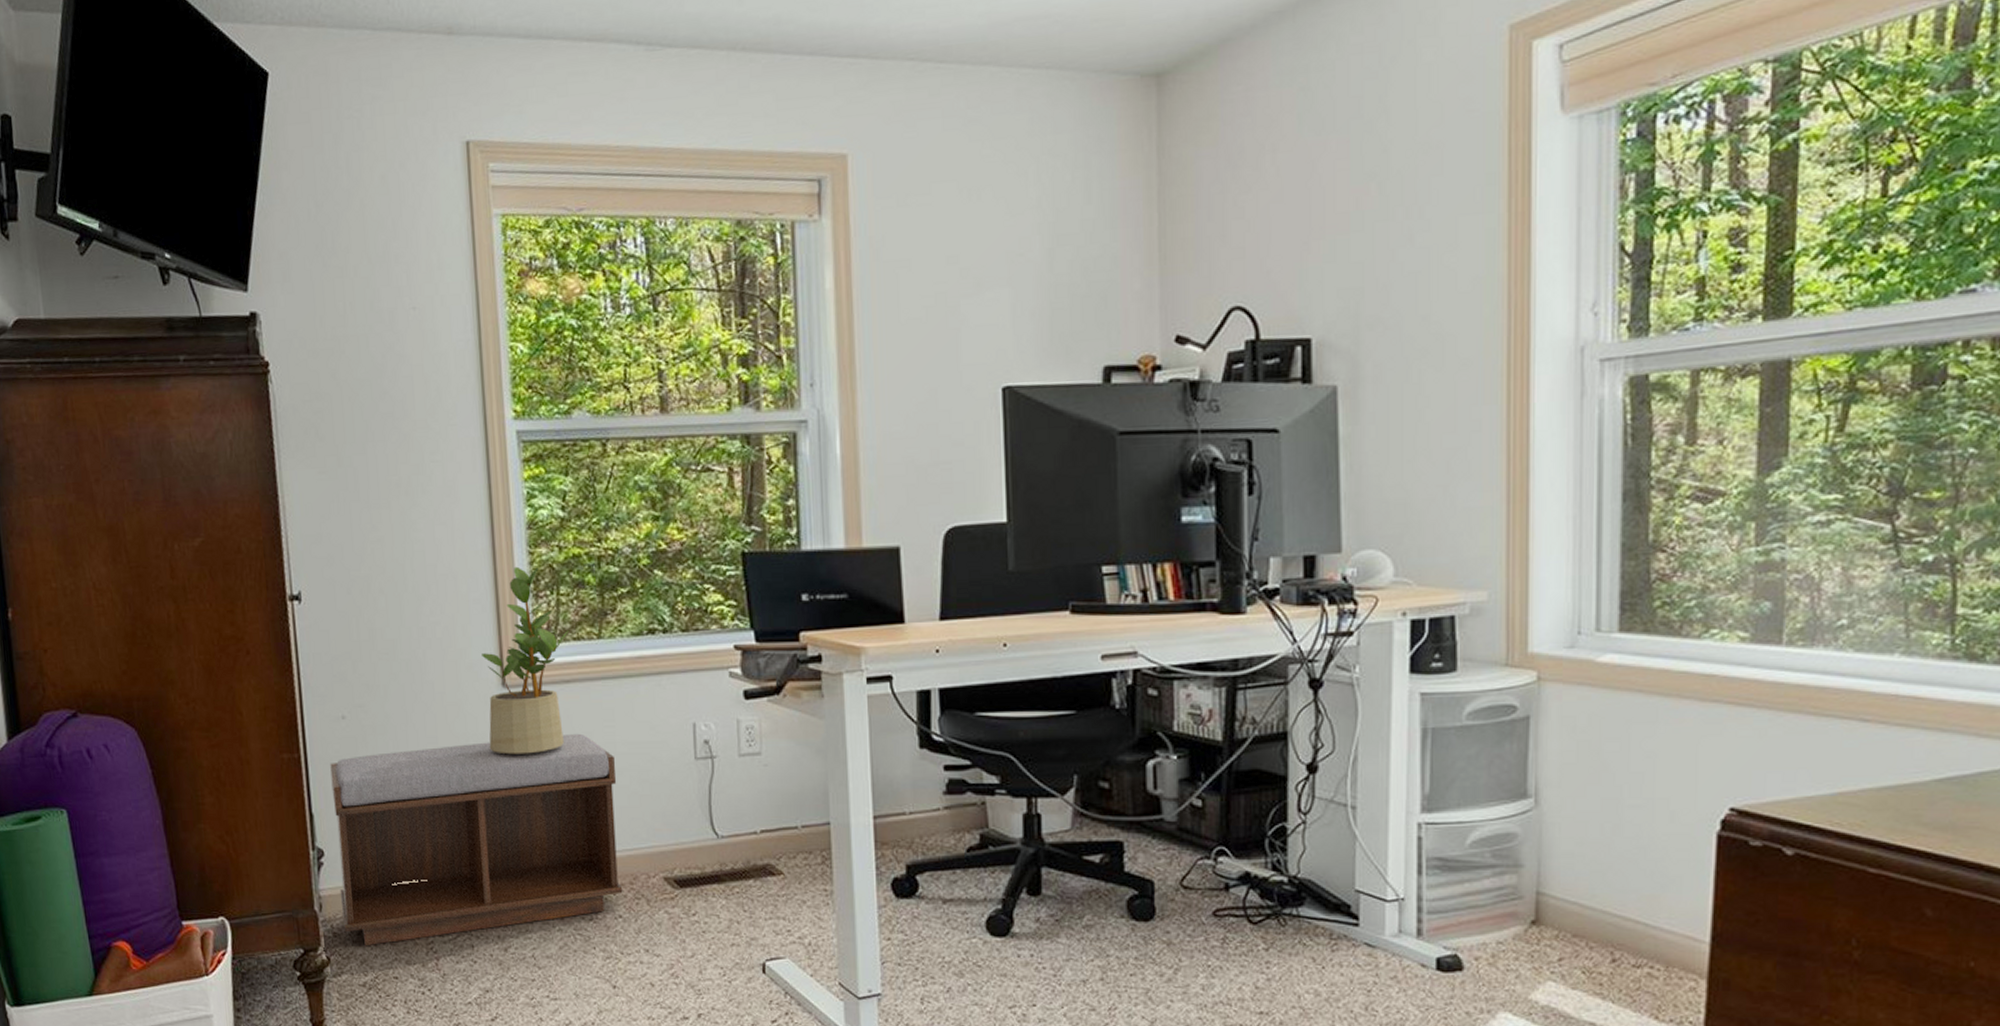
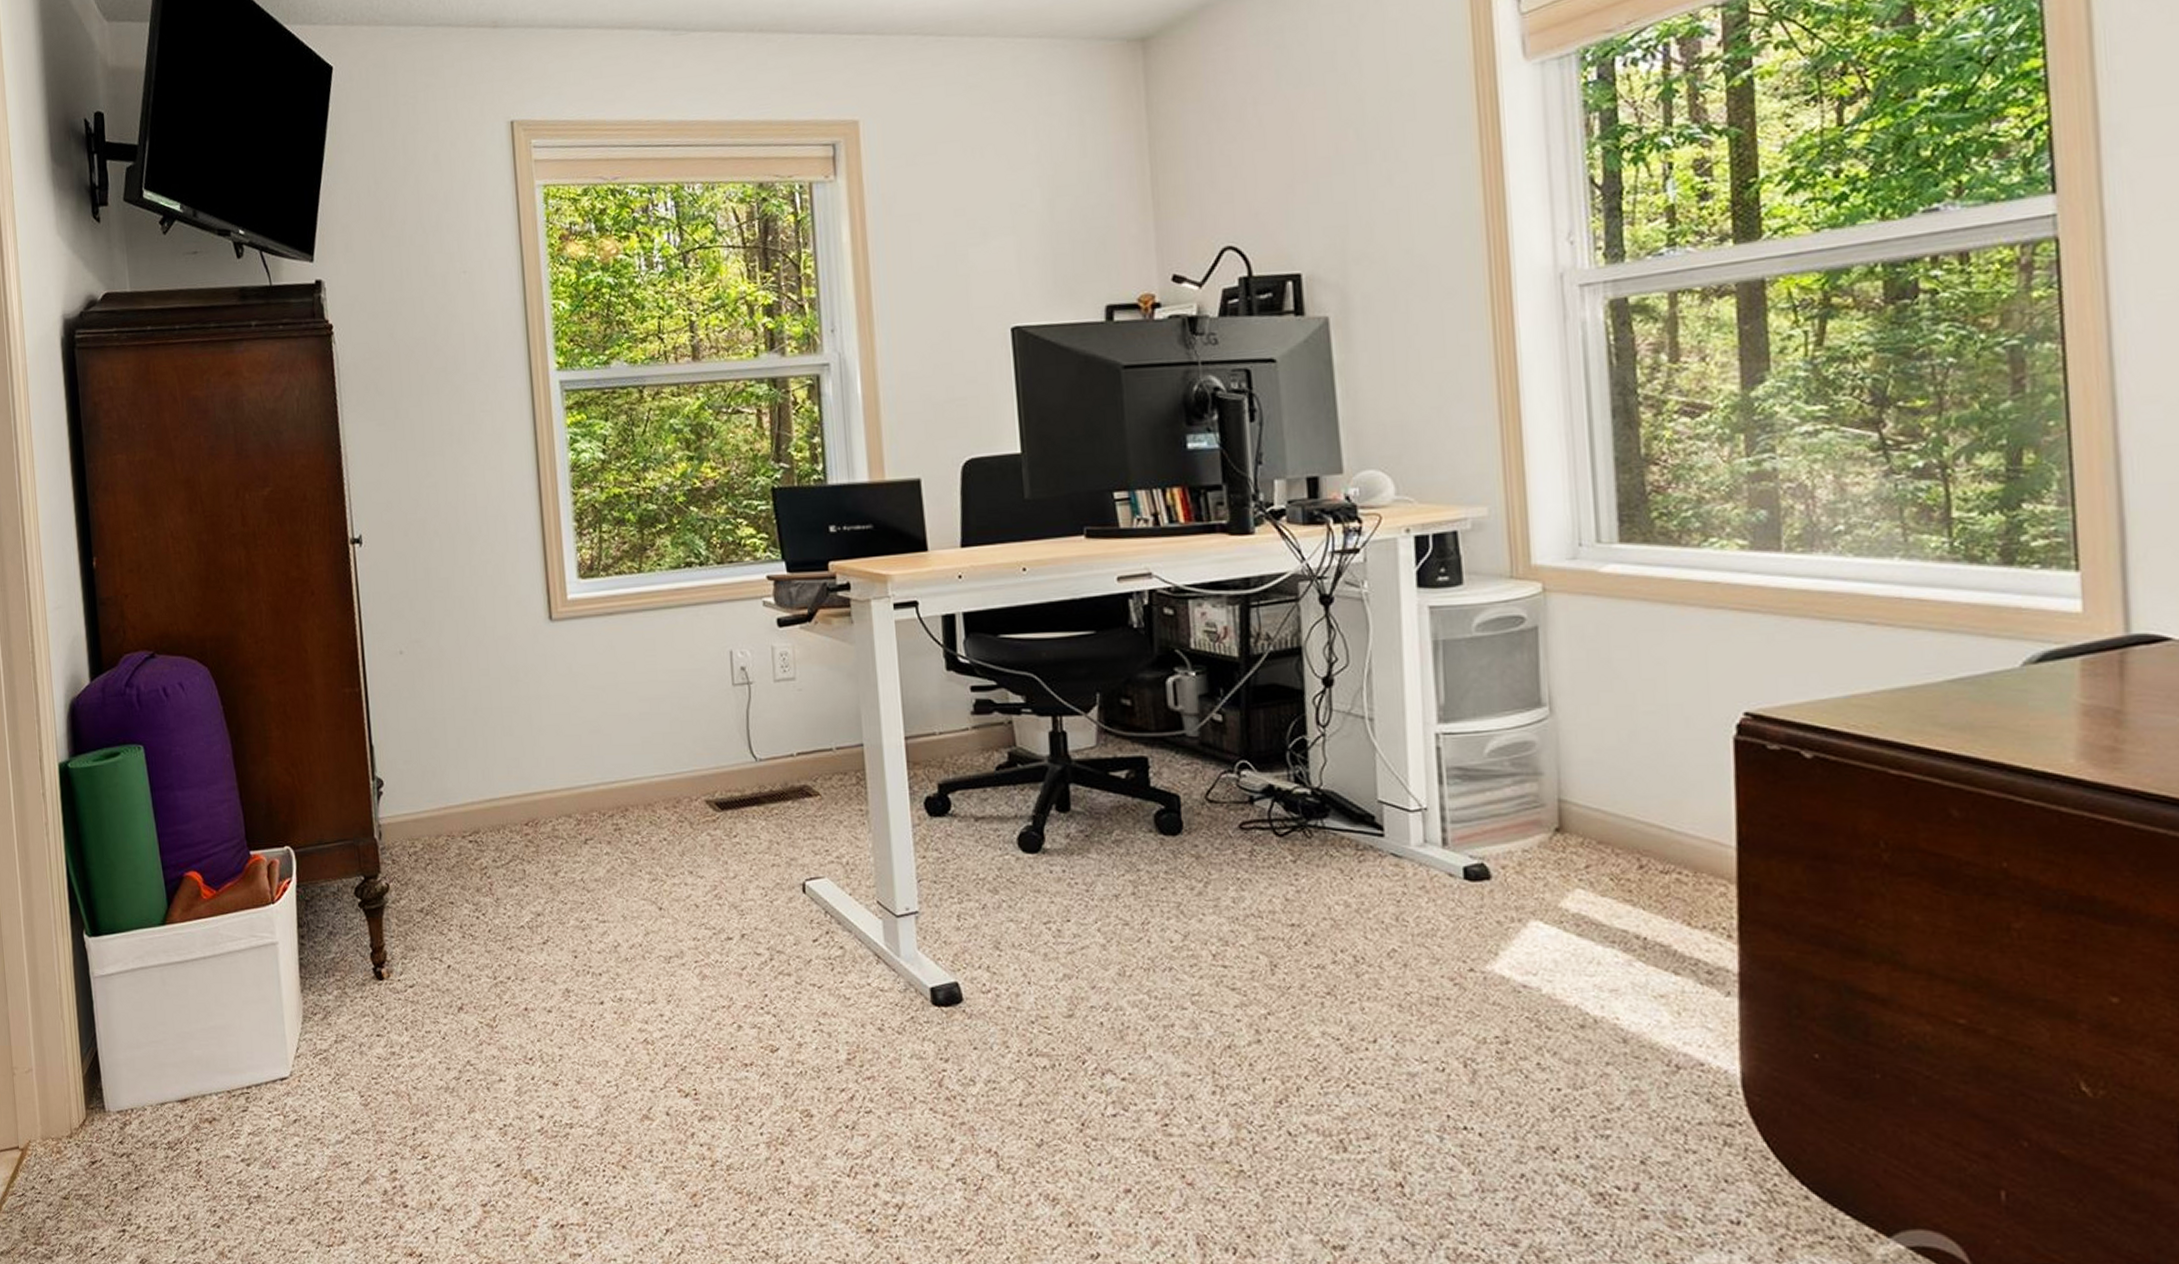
bench: present [330,733,623,947] -> none [389,663,667,873]
potted plant: present [482,566,570,755] -> none [530,506,612,685]

